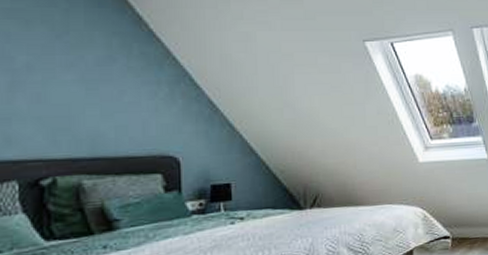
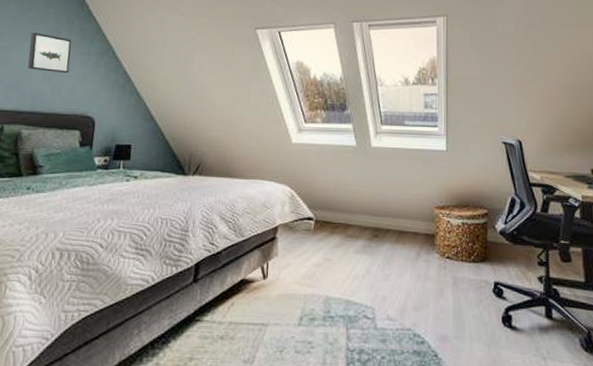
wall art: none [74,61,135,109] -> present [27,32,72,74]

